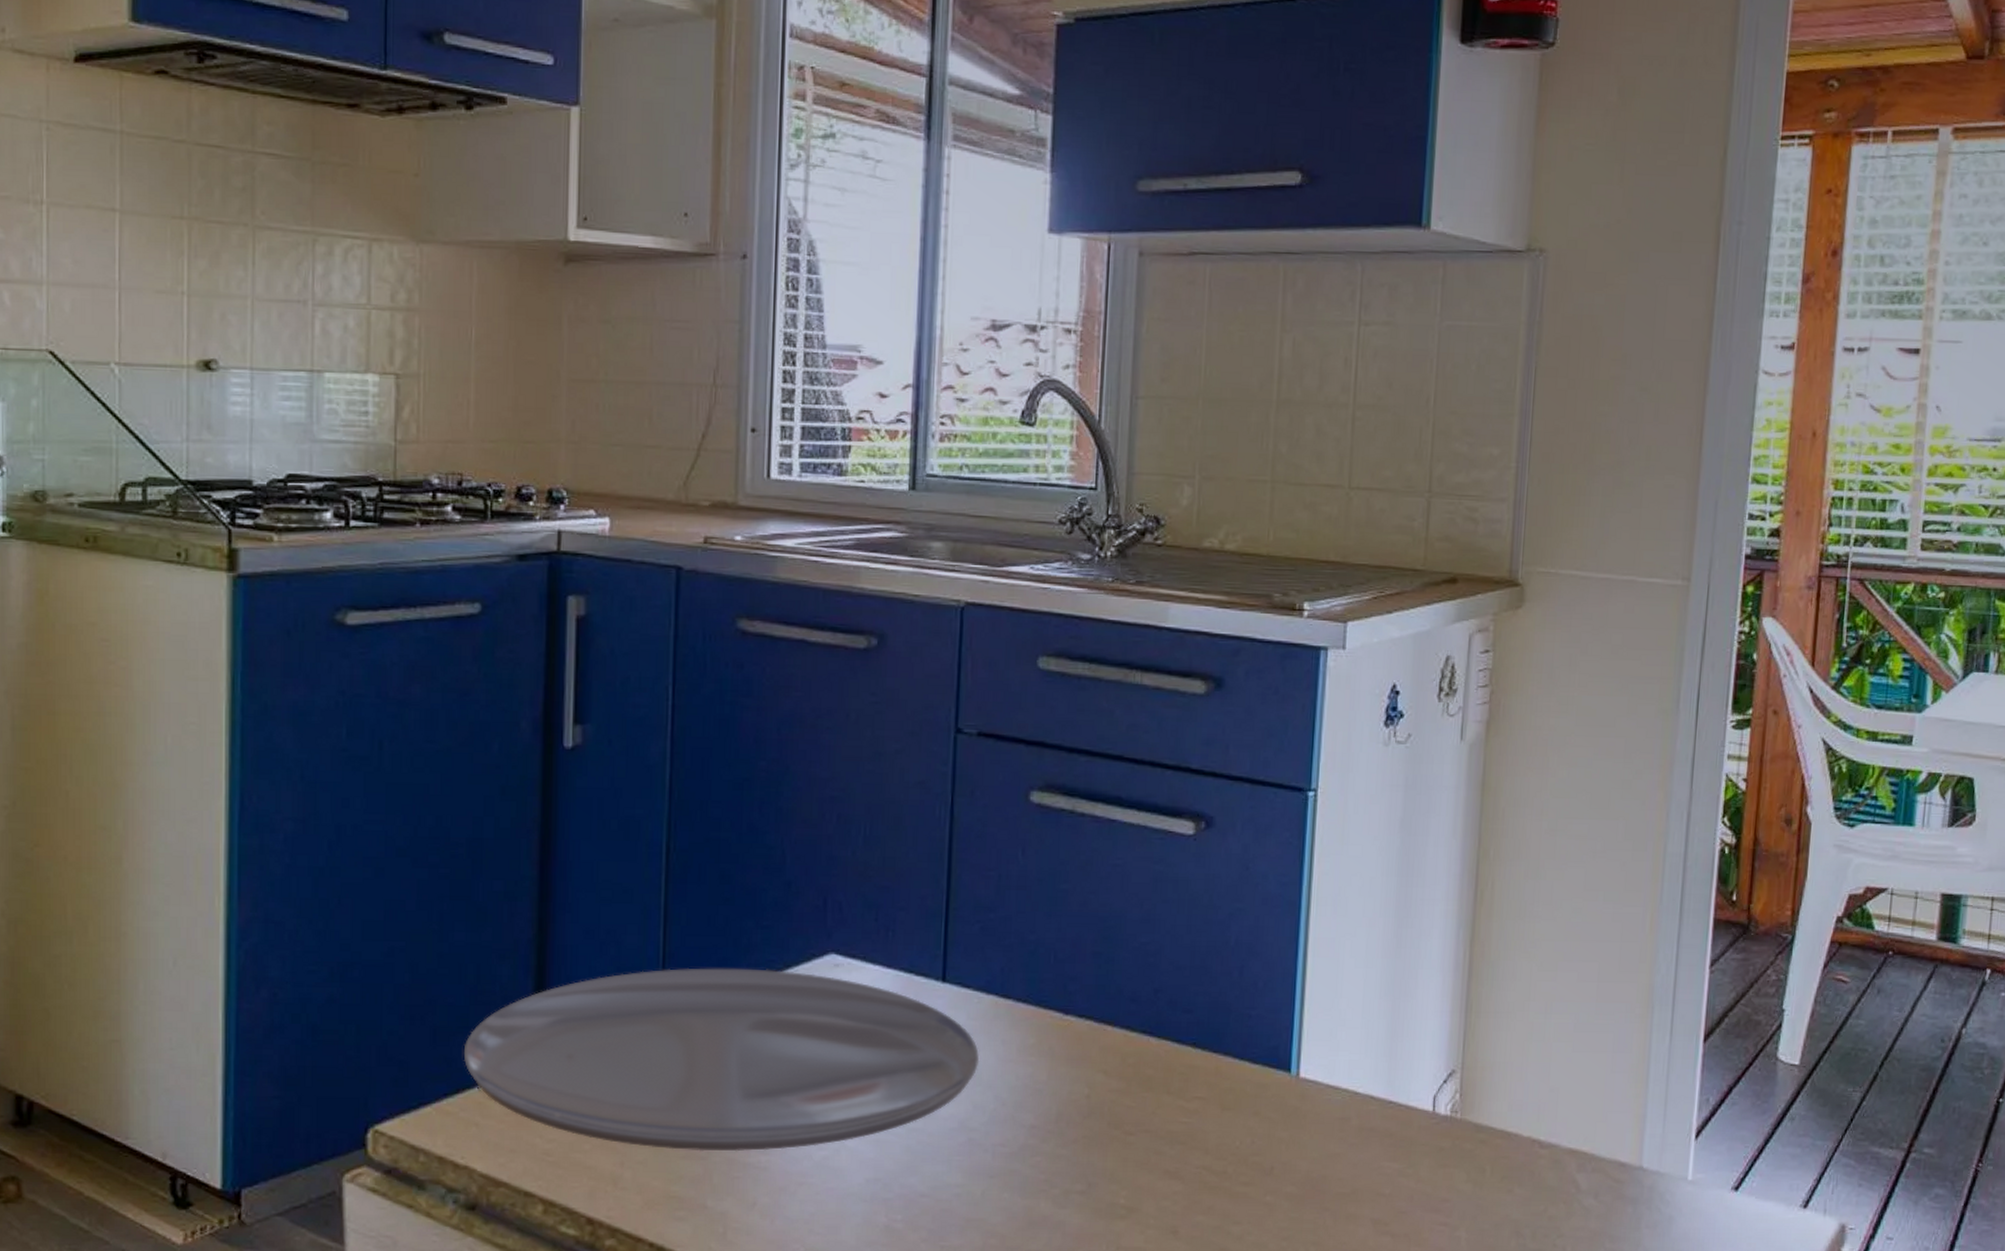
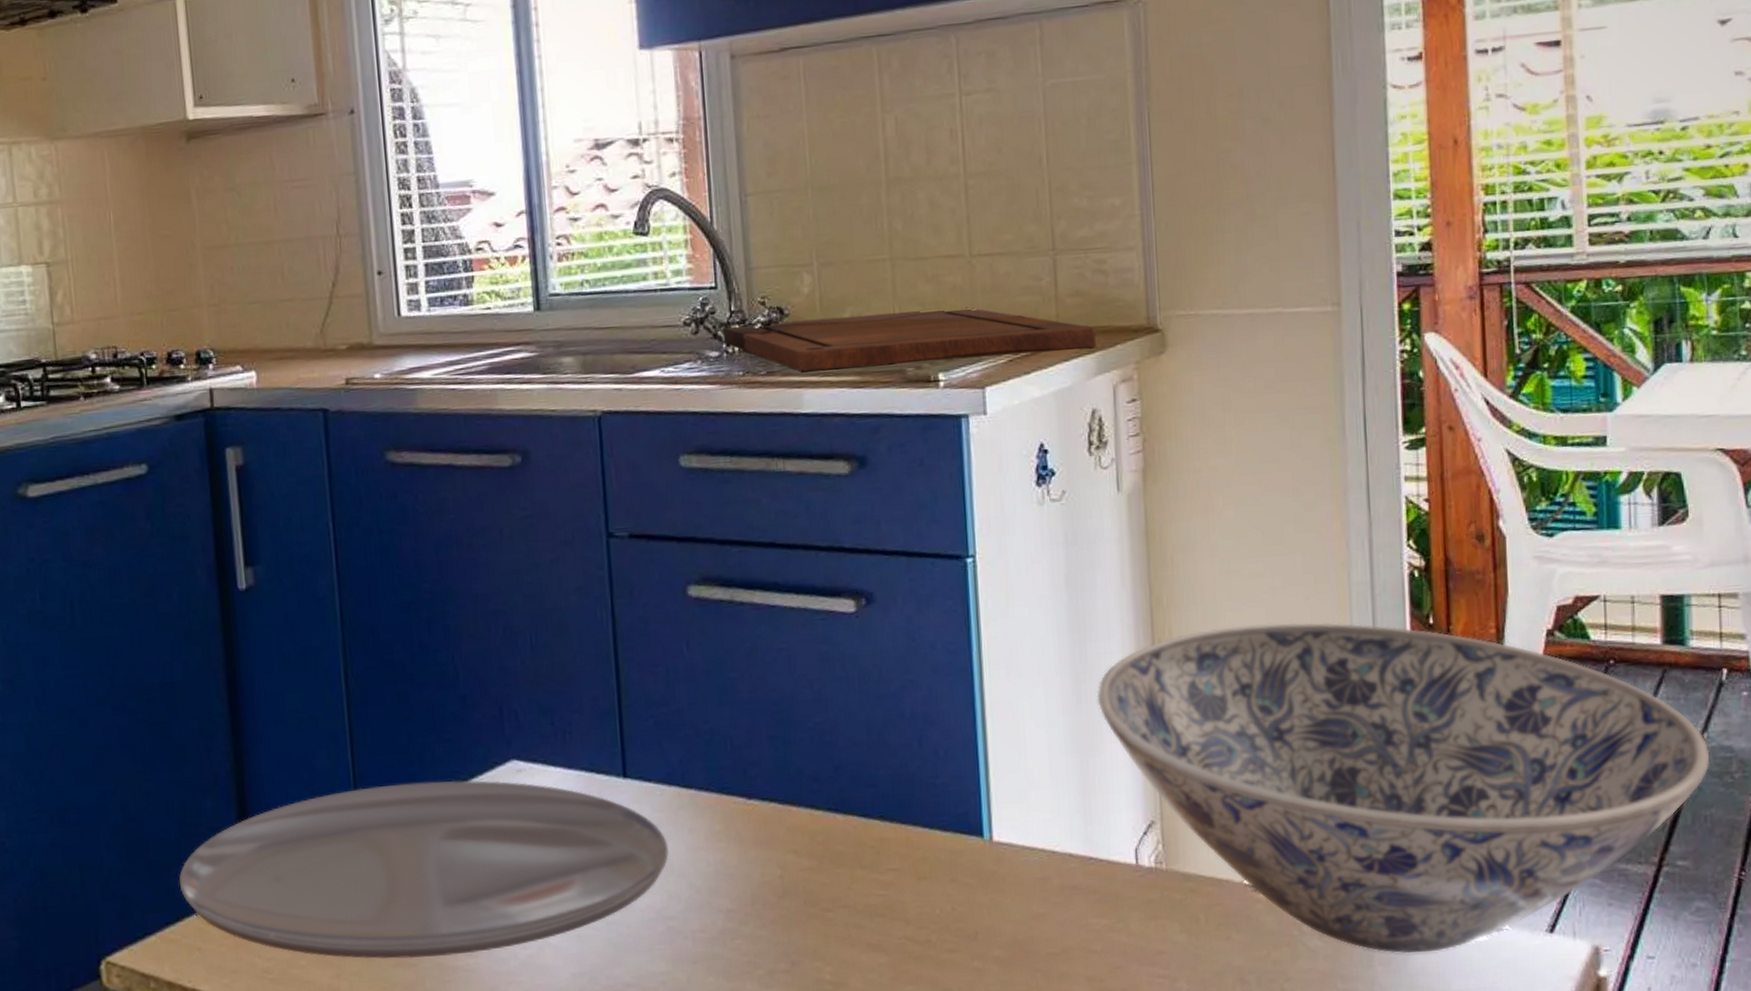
cutting board: none [1096,531,1460,595] -> present [723,307,1097,371]
bowl: none [1415,885,1966,1219] -> present [1096,622,1711,953]

